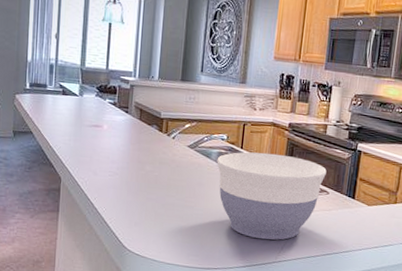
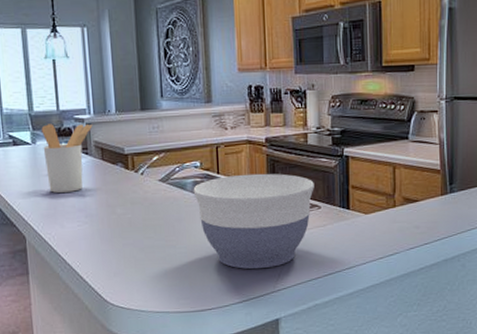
utensil holder: none [88,80,136,145] -> present [41,123,93,193]

